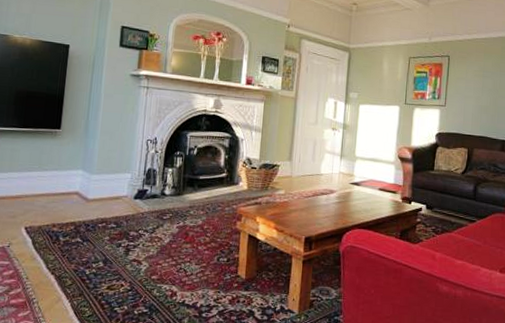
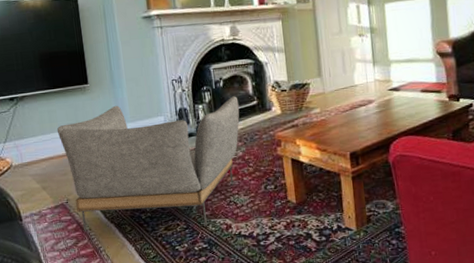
armchair: none [15,155,209,290] -> present [56,96,240,232]

